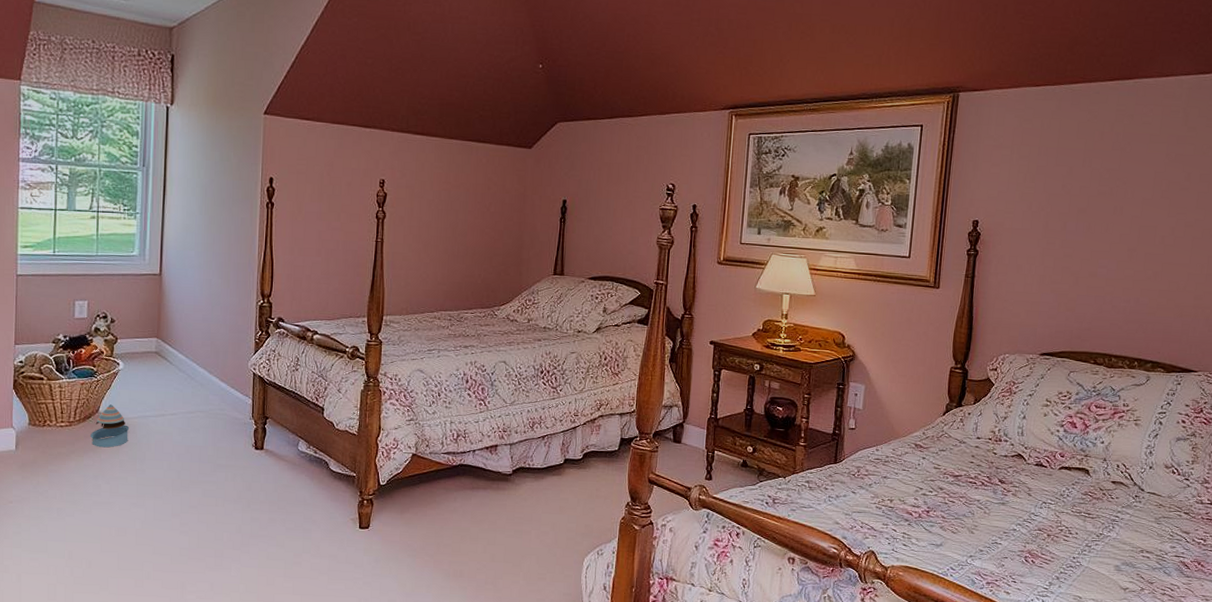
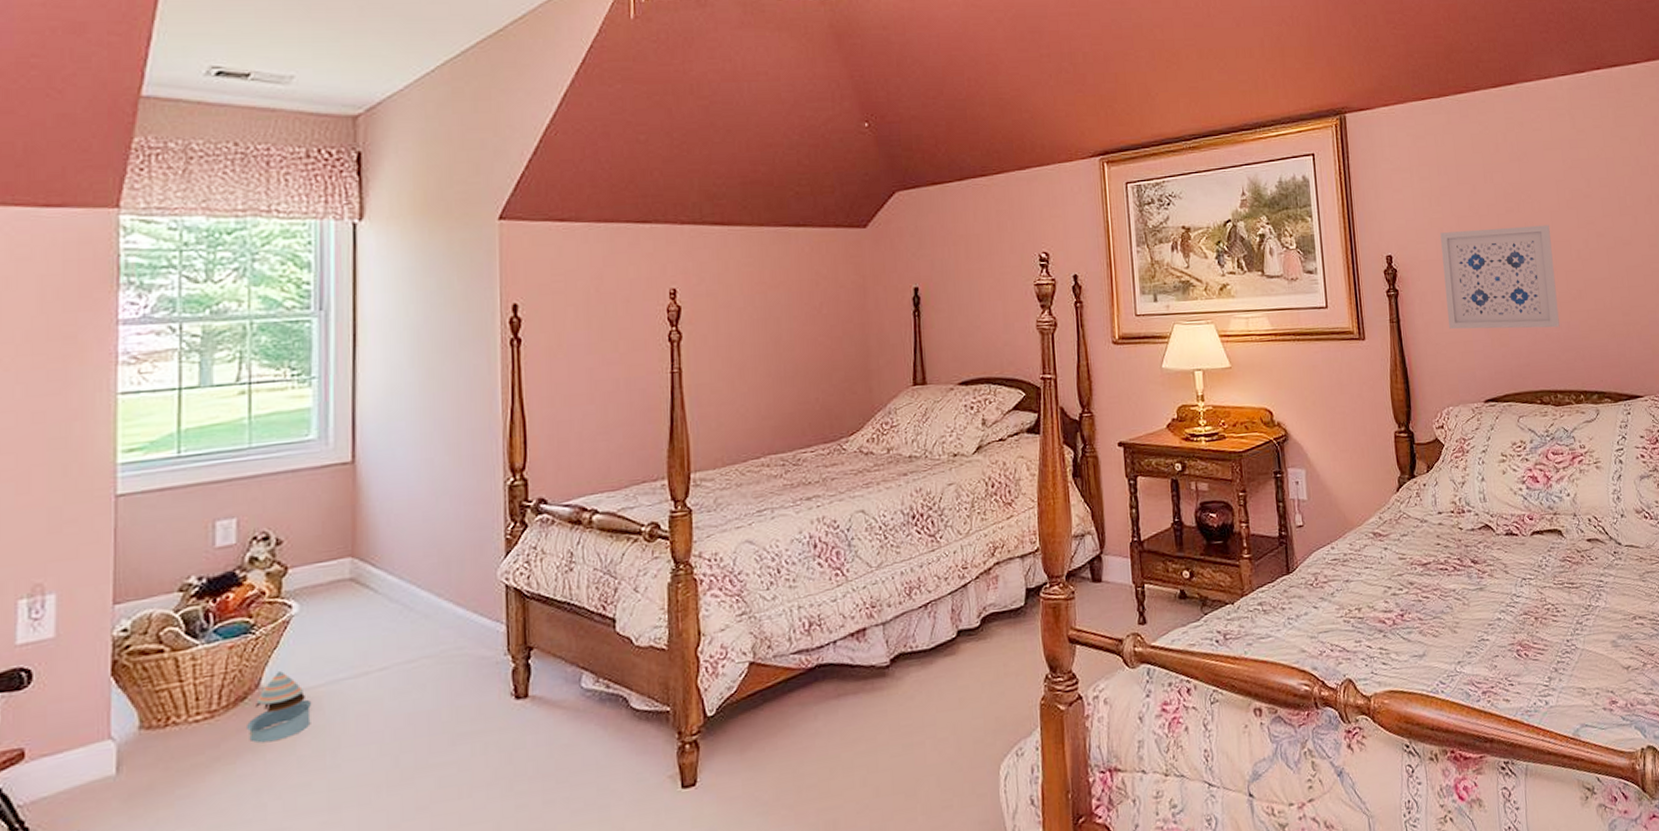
wall art: none [1020,206,1139,301] -> present [1440,225,1560,330]

